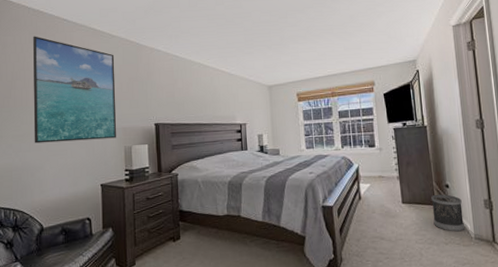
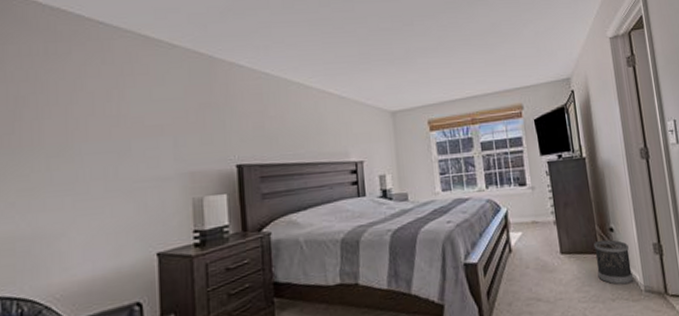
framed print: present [33,36,116,144] -> none [50,44,180,200]

